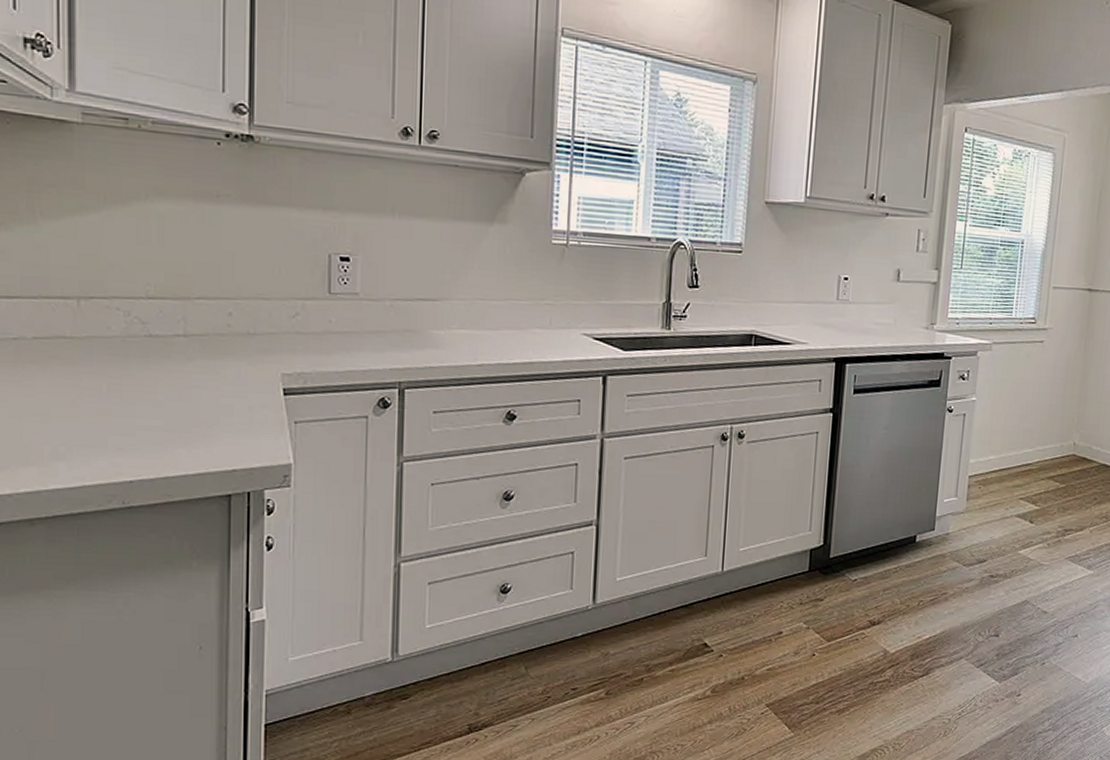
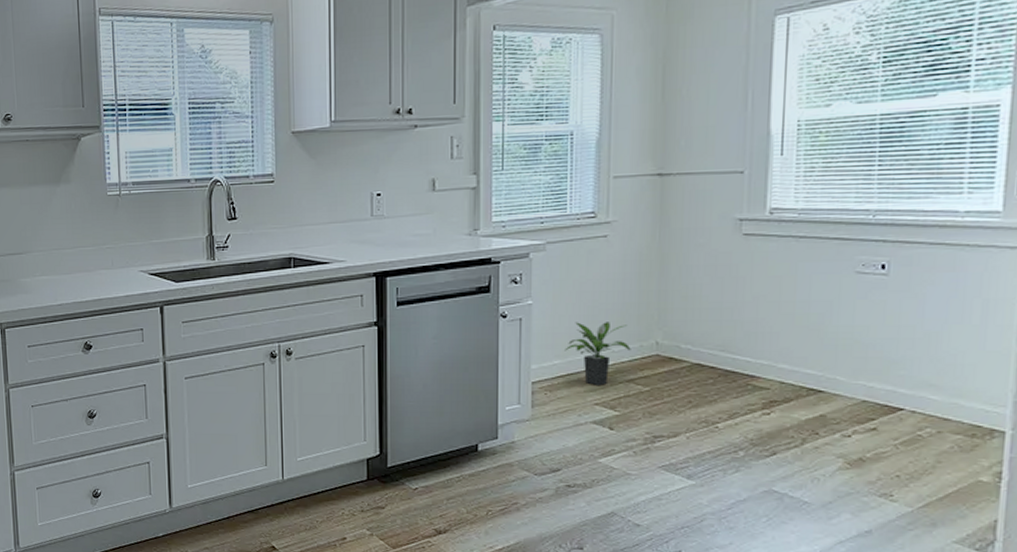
potted plant: none [999,420,1054,481] -> present [565,322,631,385]

